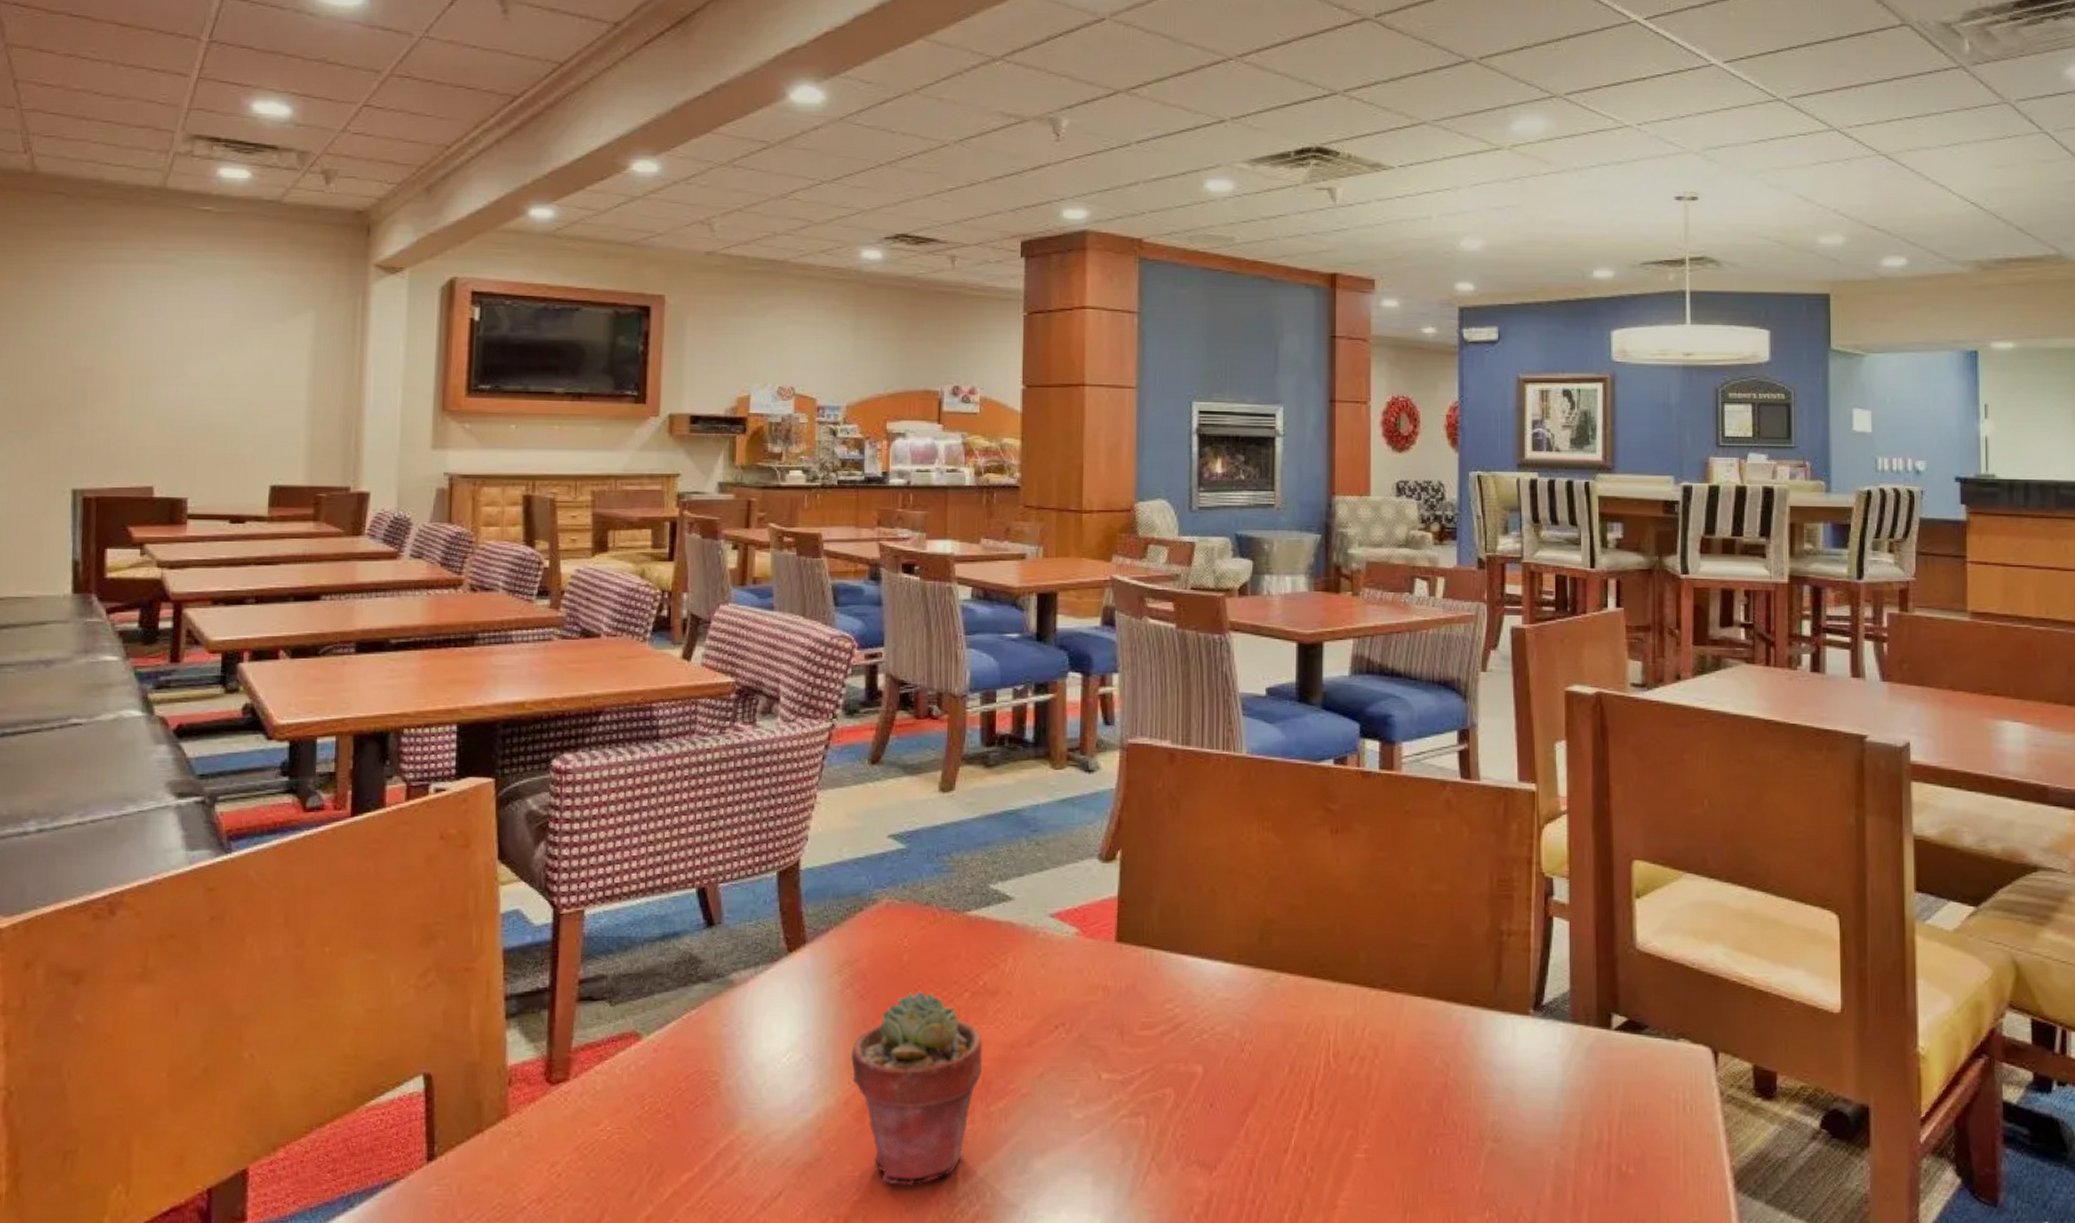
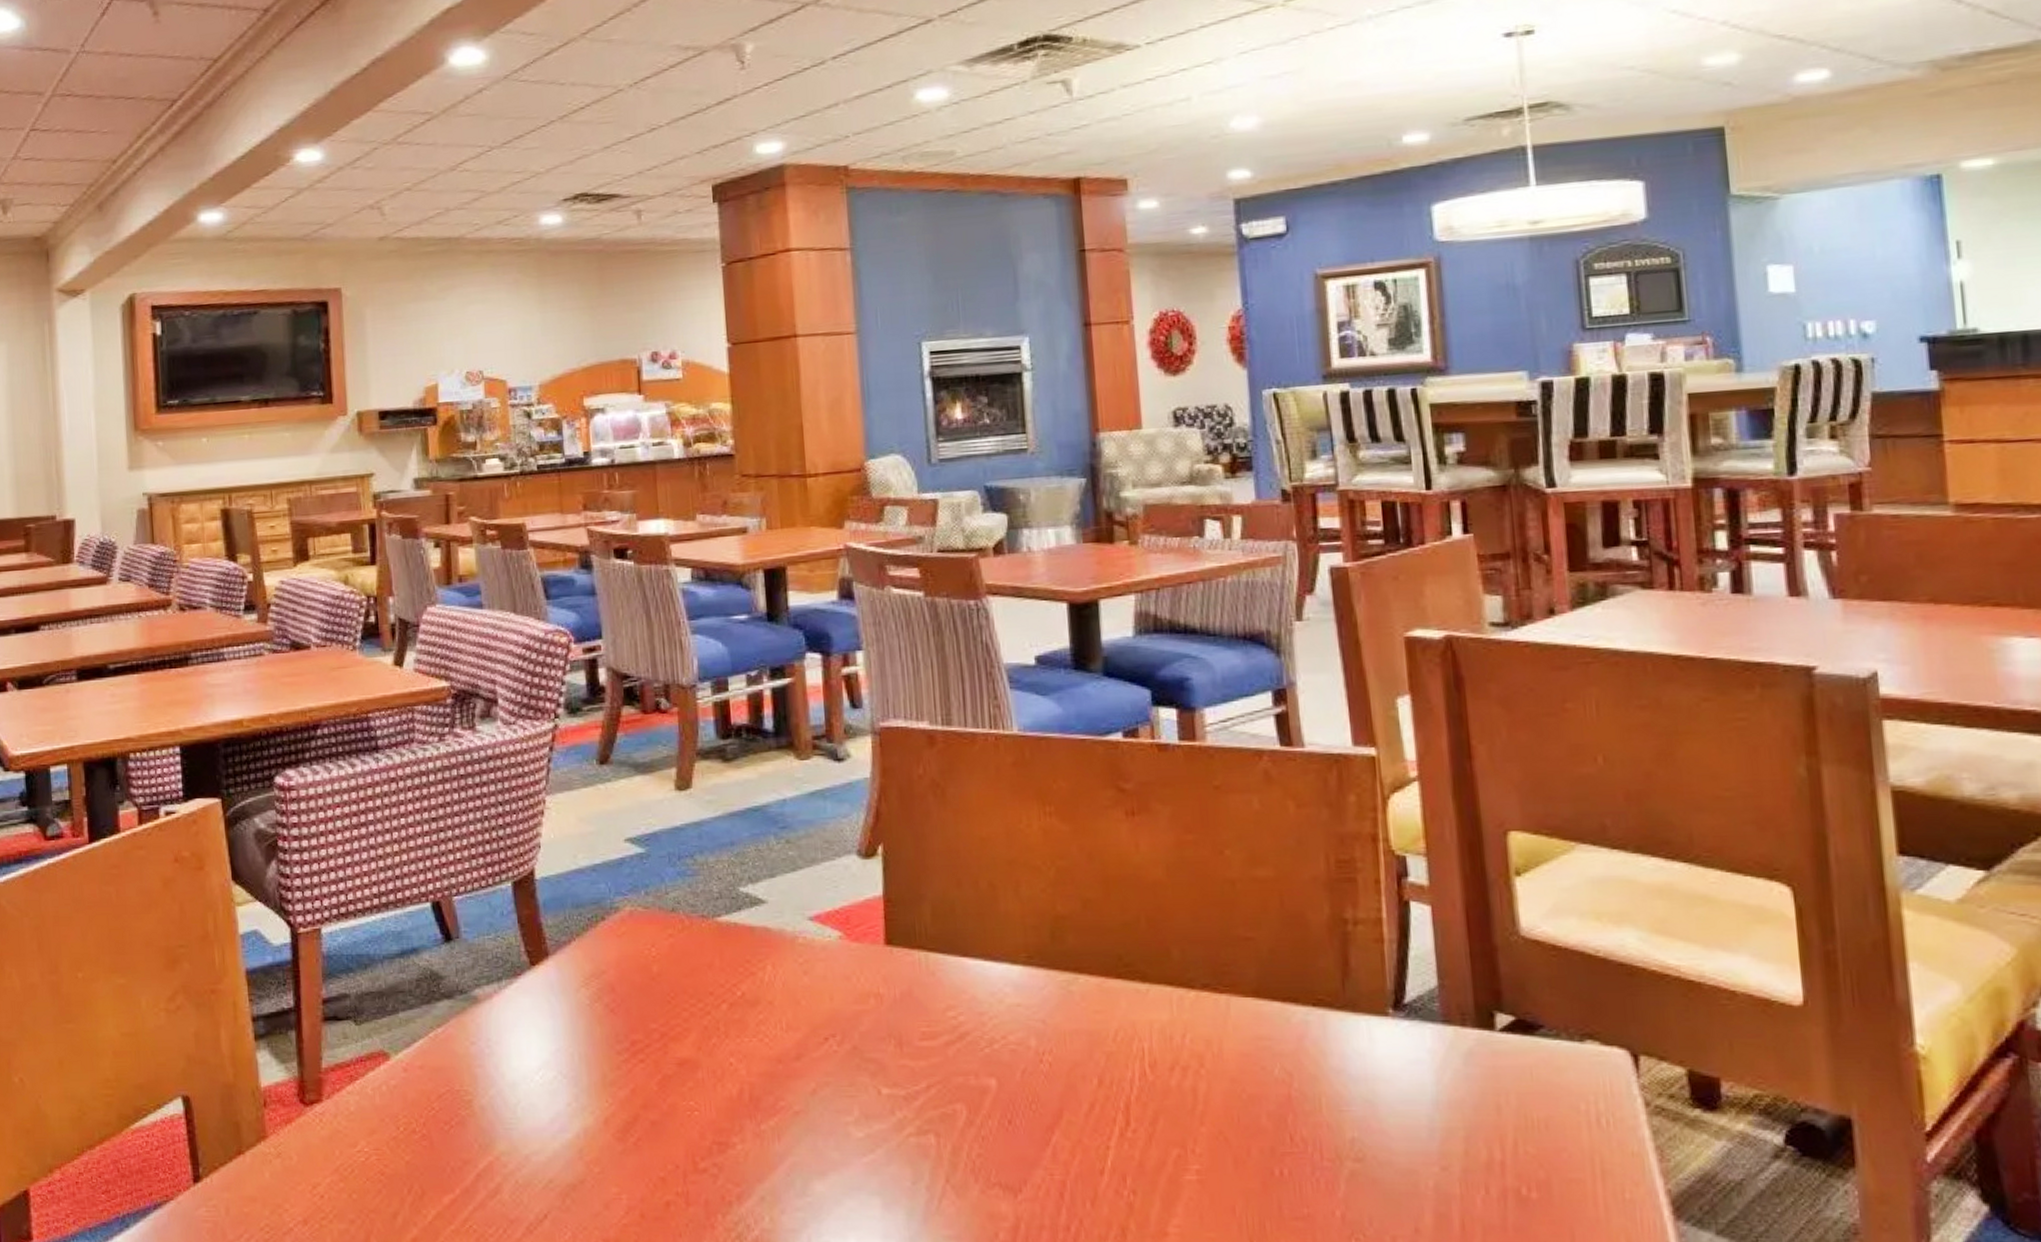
potted succulent: present [850,991,983,1186] -> none [605,1003,748,1210]

